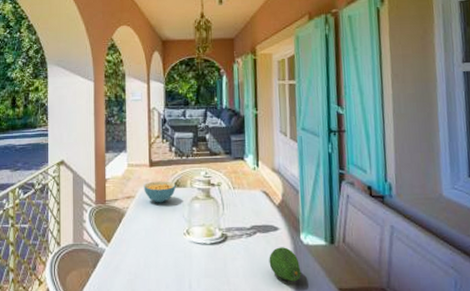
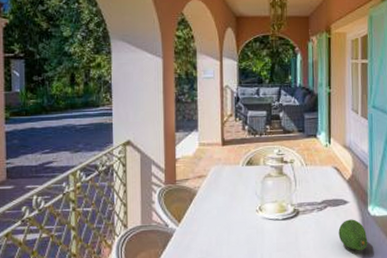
cereal bowl: present [143,181,176,203] -> none [215,159,249,182]

